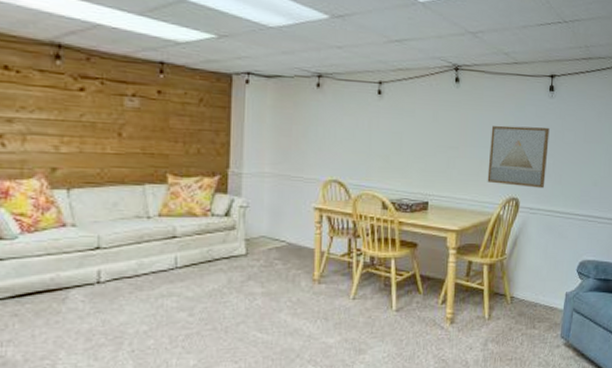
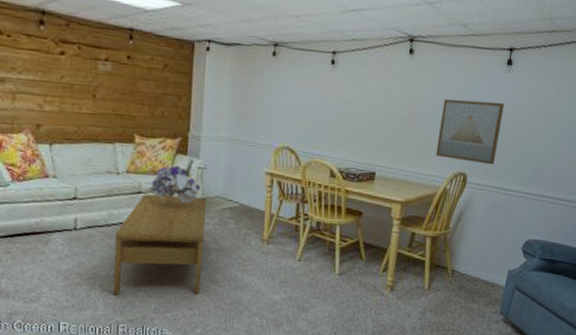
coffee table: none [145,238,250,353] -> present [114,194,206,295]
bouquet: none [185,205,243,245] -> present [149,165,201,203]

